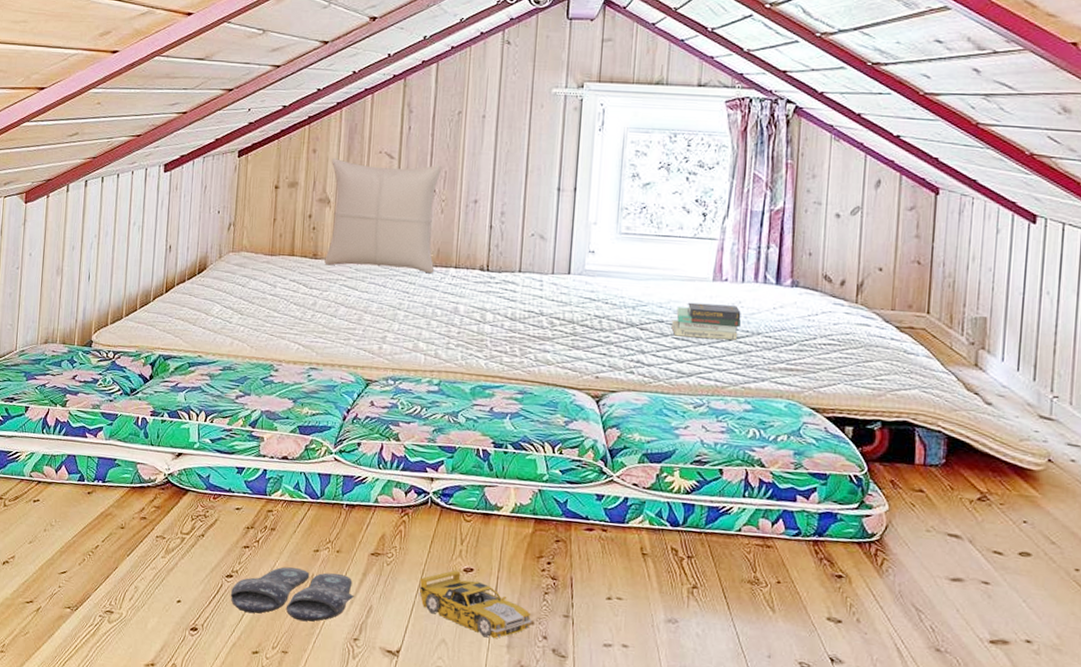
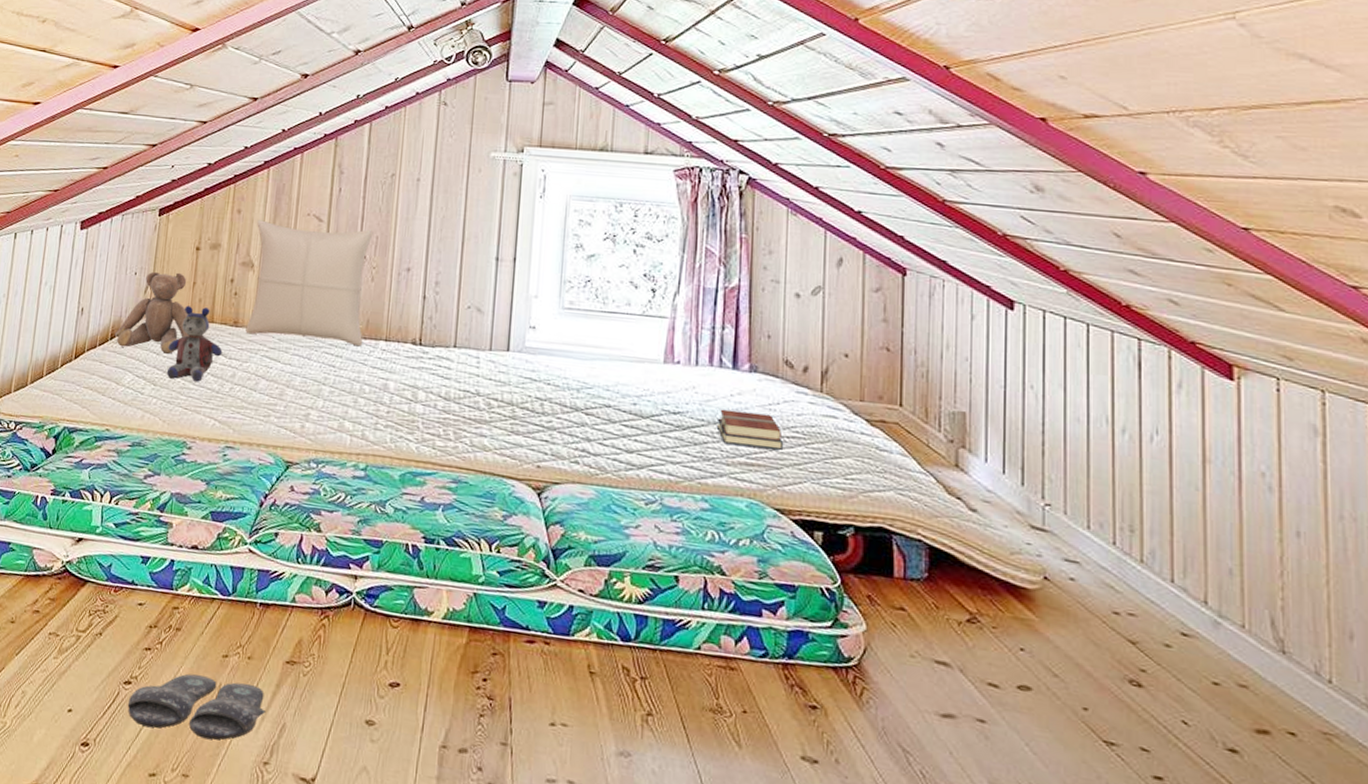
teddy bear: none [201,209,272,286] -> present [114,271,190,354]
stuffed bear: none [252,241,304,311] -> present [166,305,223,382]
toy car: present [418,570,532,639] -> none [337,684,466,769]
books: present [671,302,741,340] -> none [619,385,696,430]
books: none [759,321,821,356] -> present [716,409,784,450]

